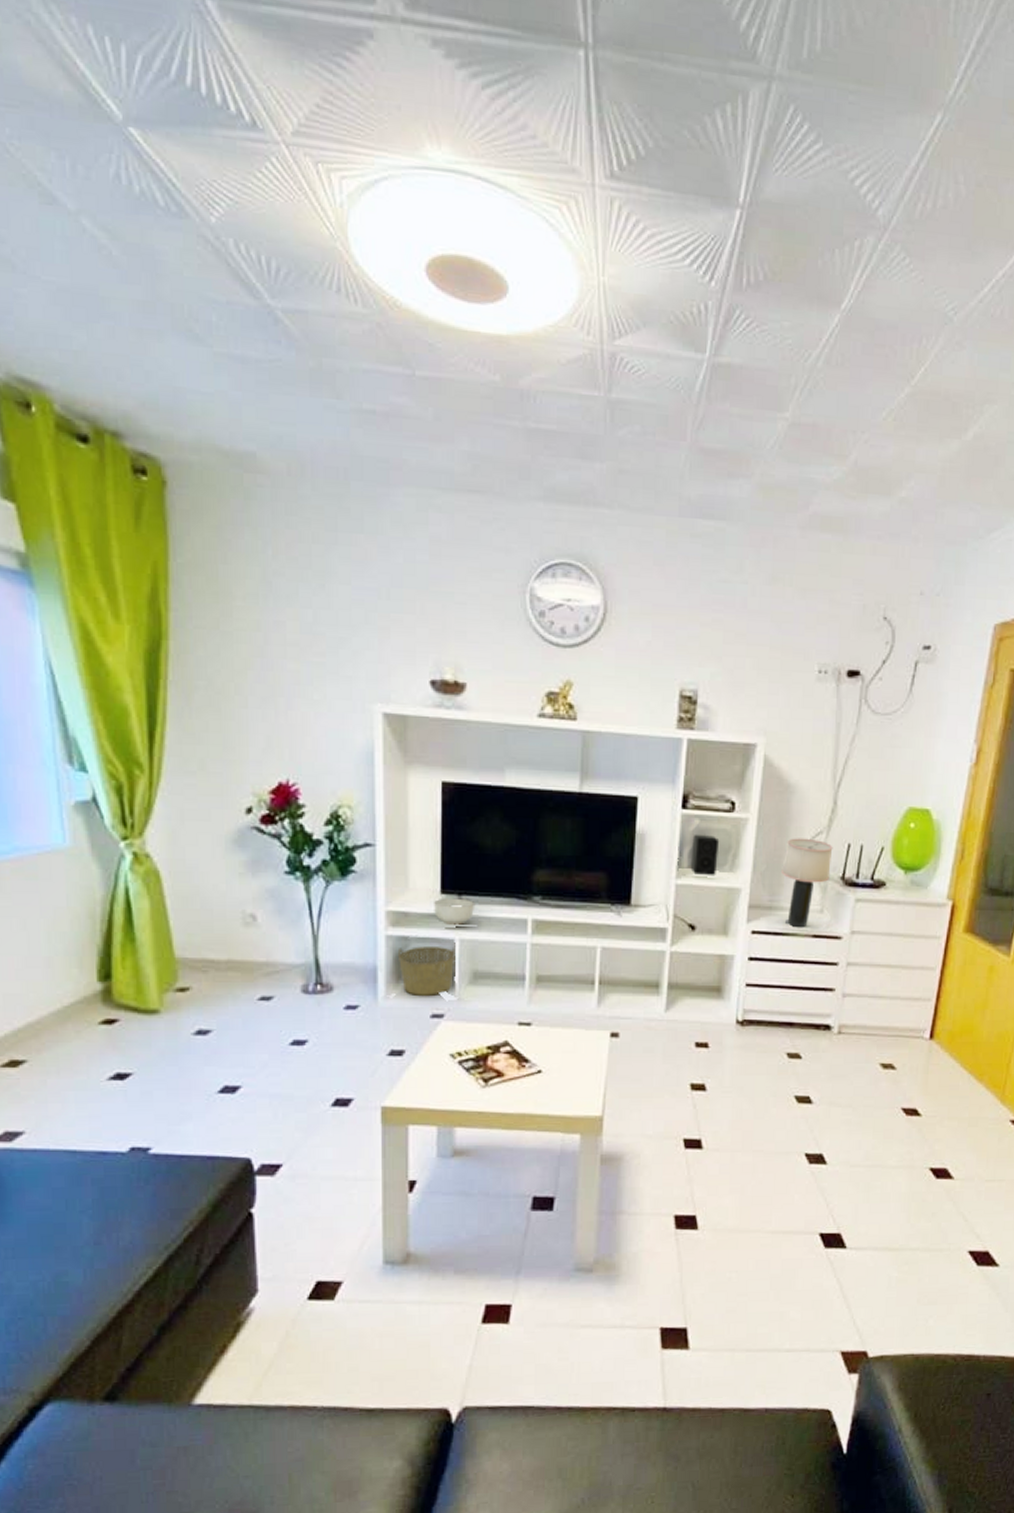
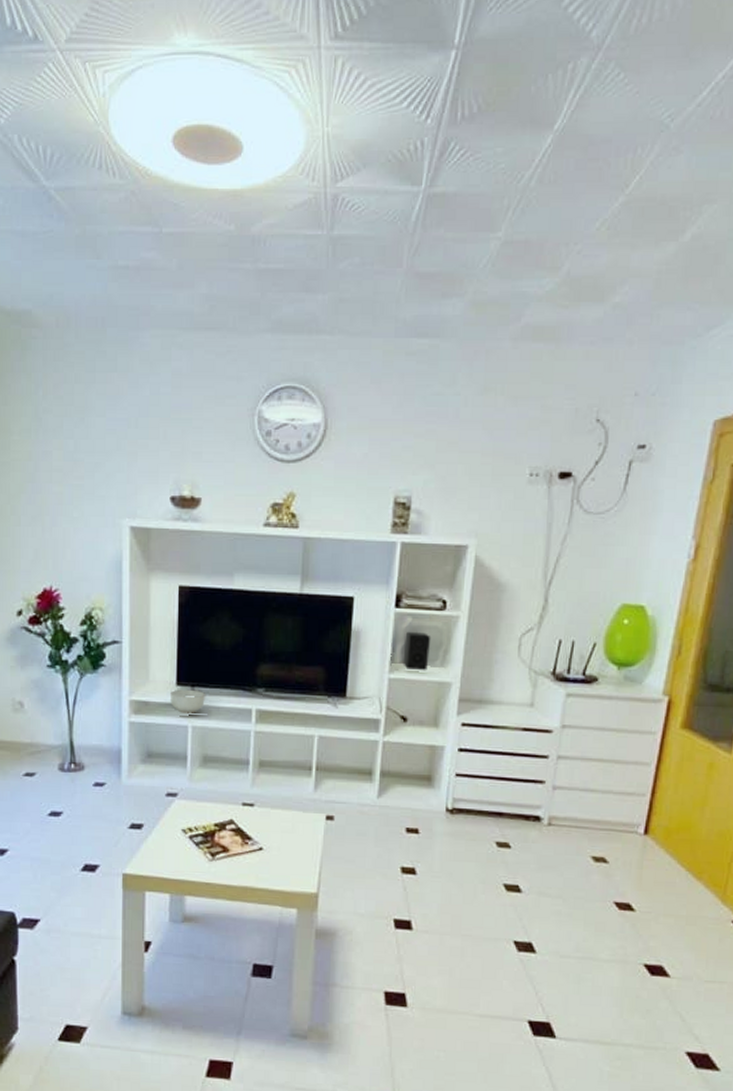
basket: present [397,947,456,996] -> none [138,732,188,776]
table lamp: present [782,838,833,928] -> none [492,634,544,722]

